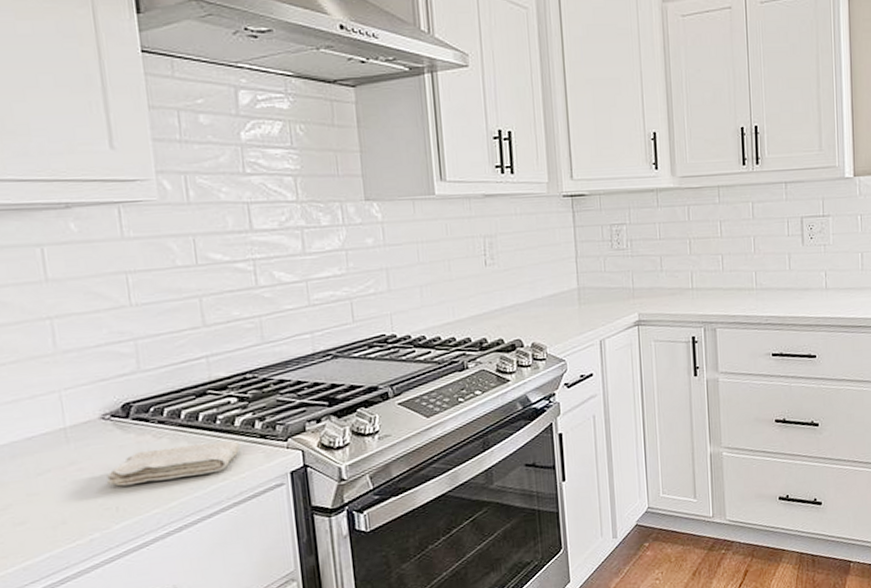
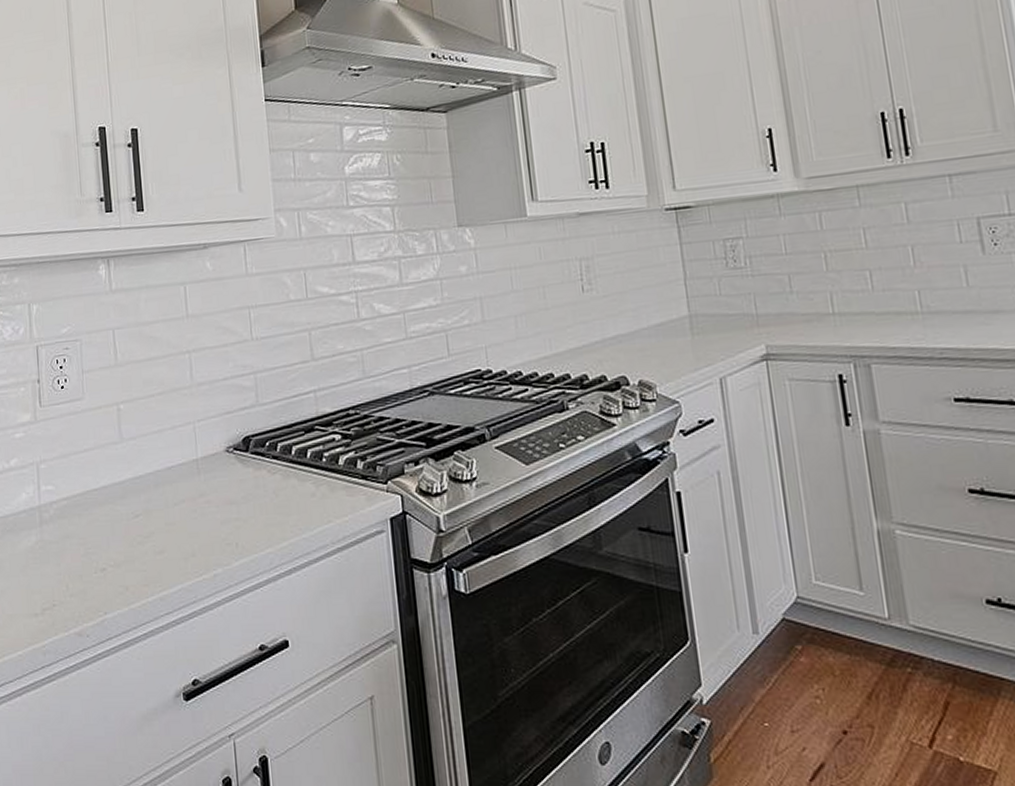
washcloth: present [106,440,241,487] -> none [228,480,344,522]

